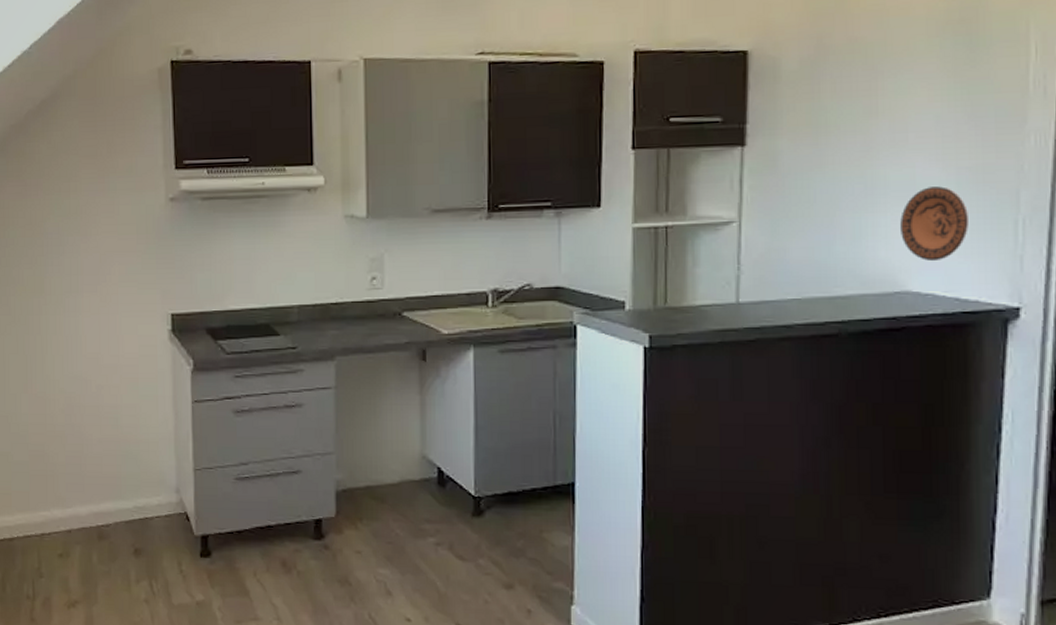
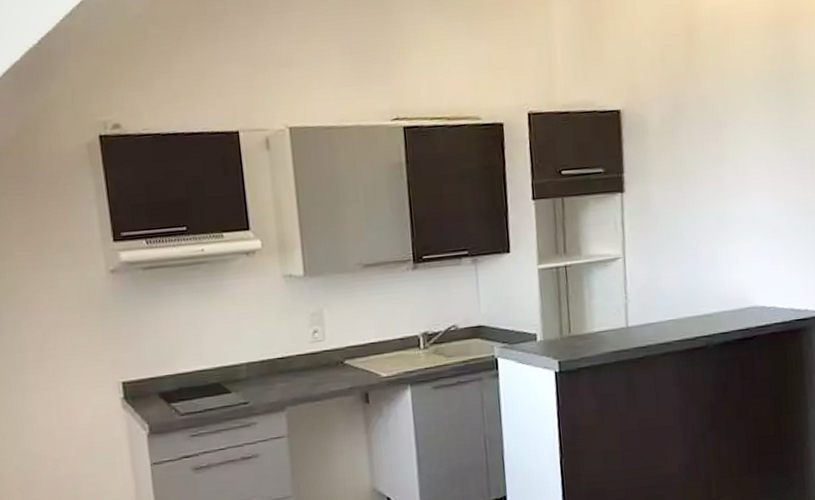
decorative plate: present [900,186,968,261] -> none [746,218,797,280]

